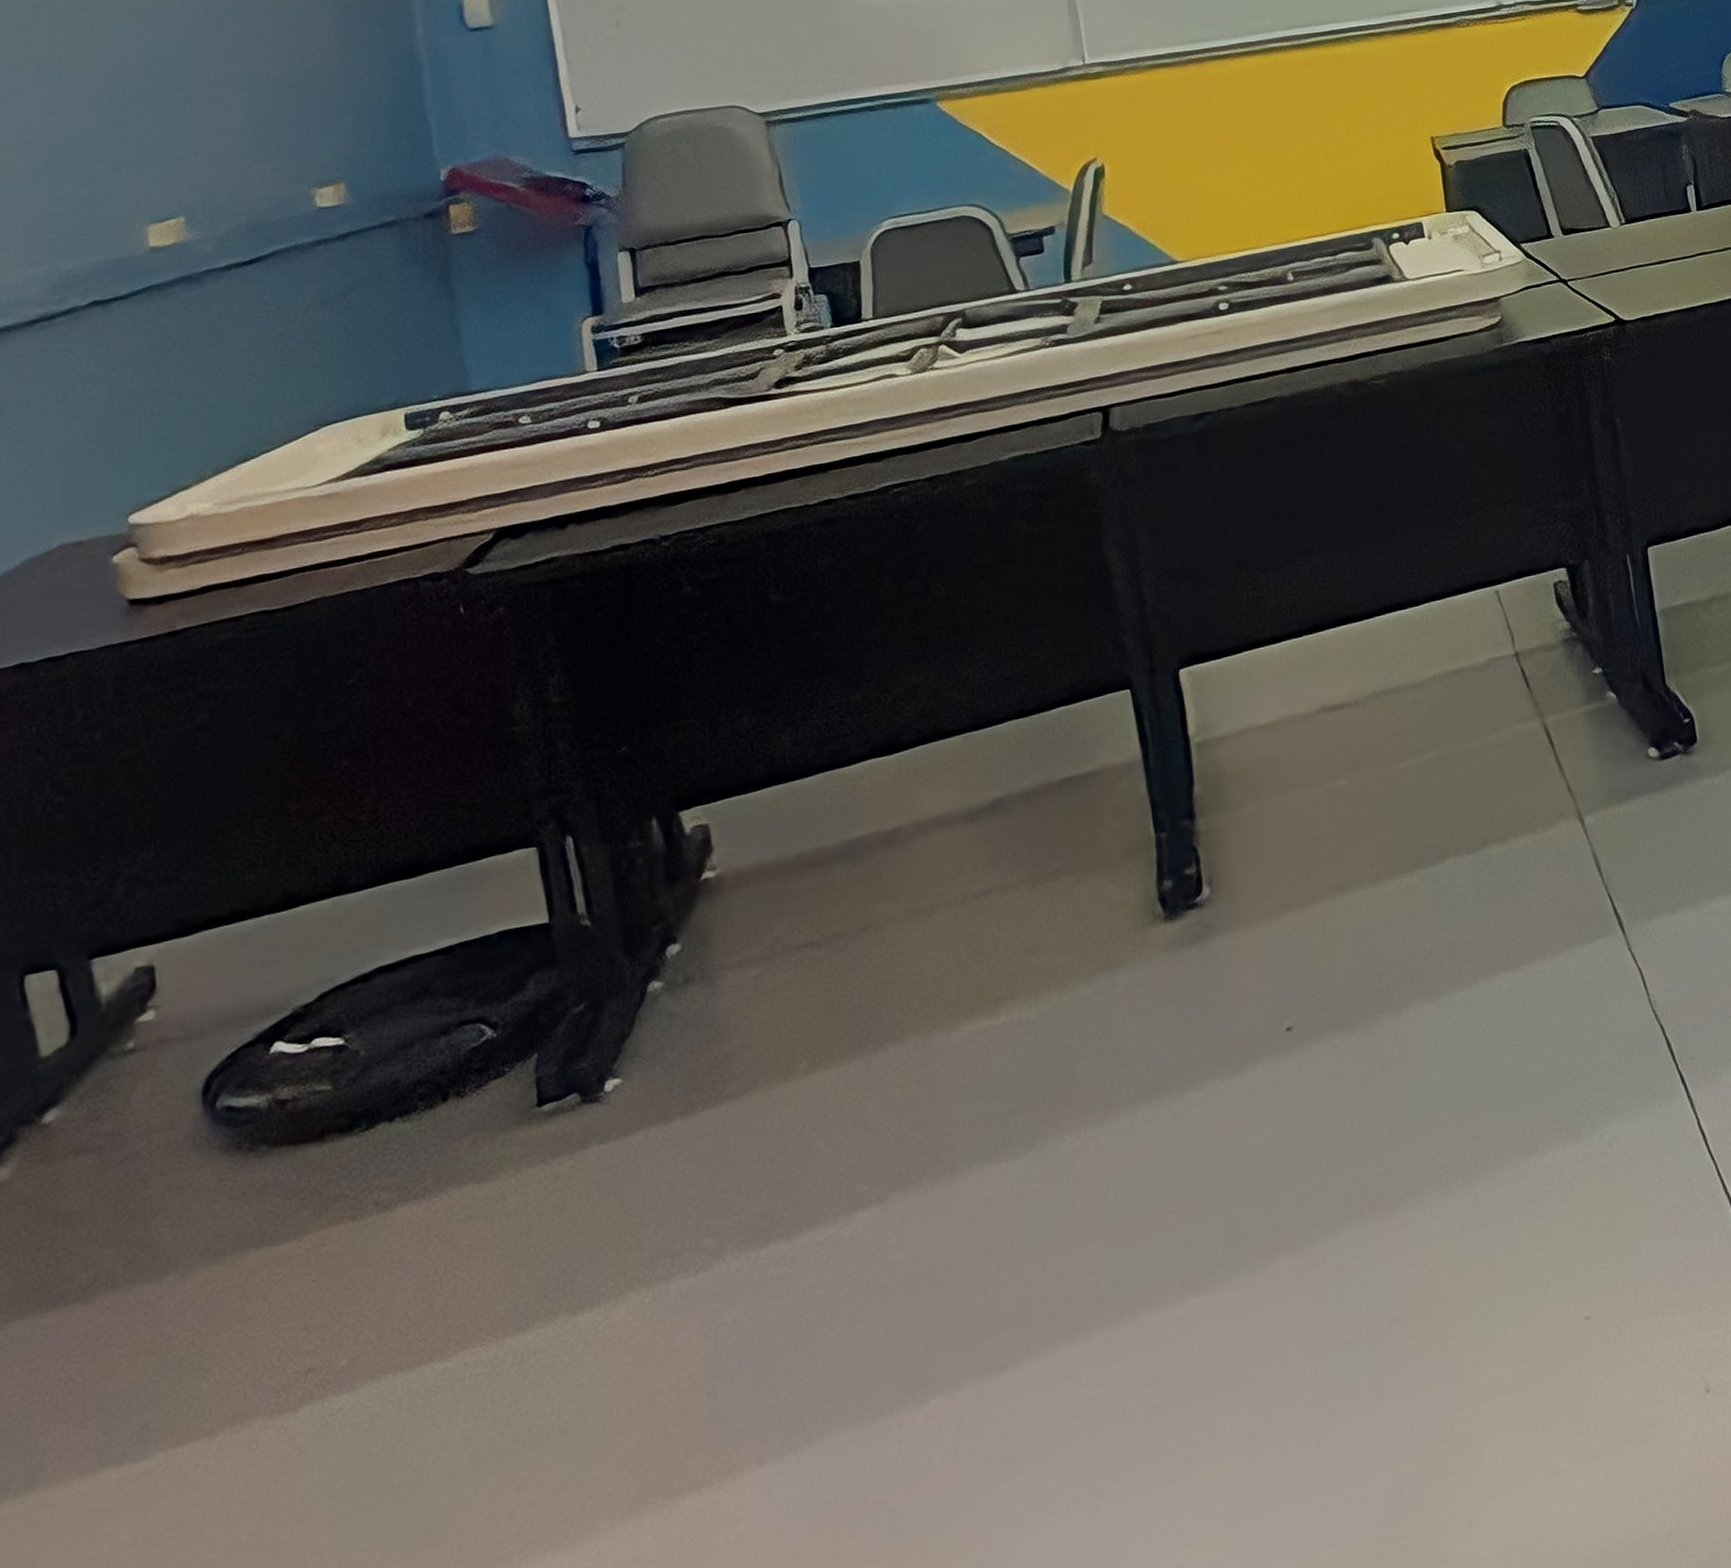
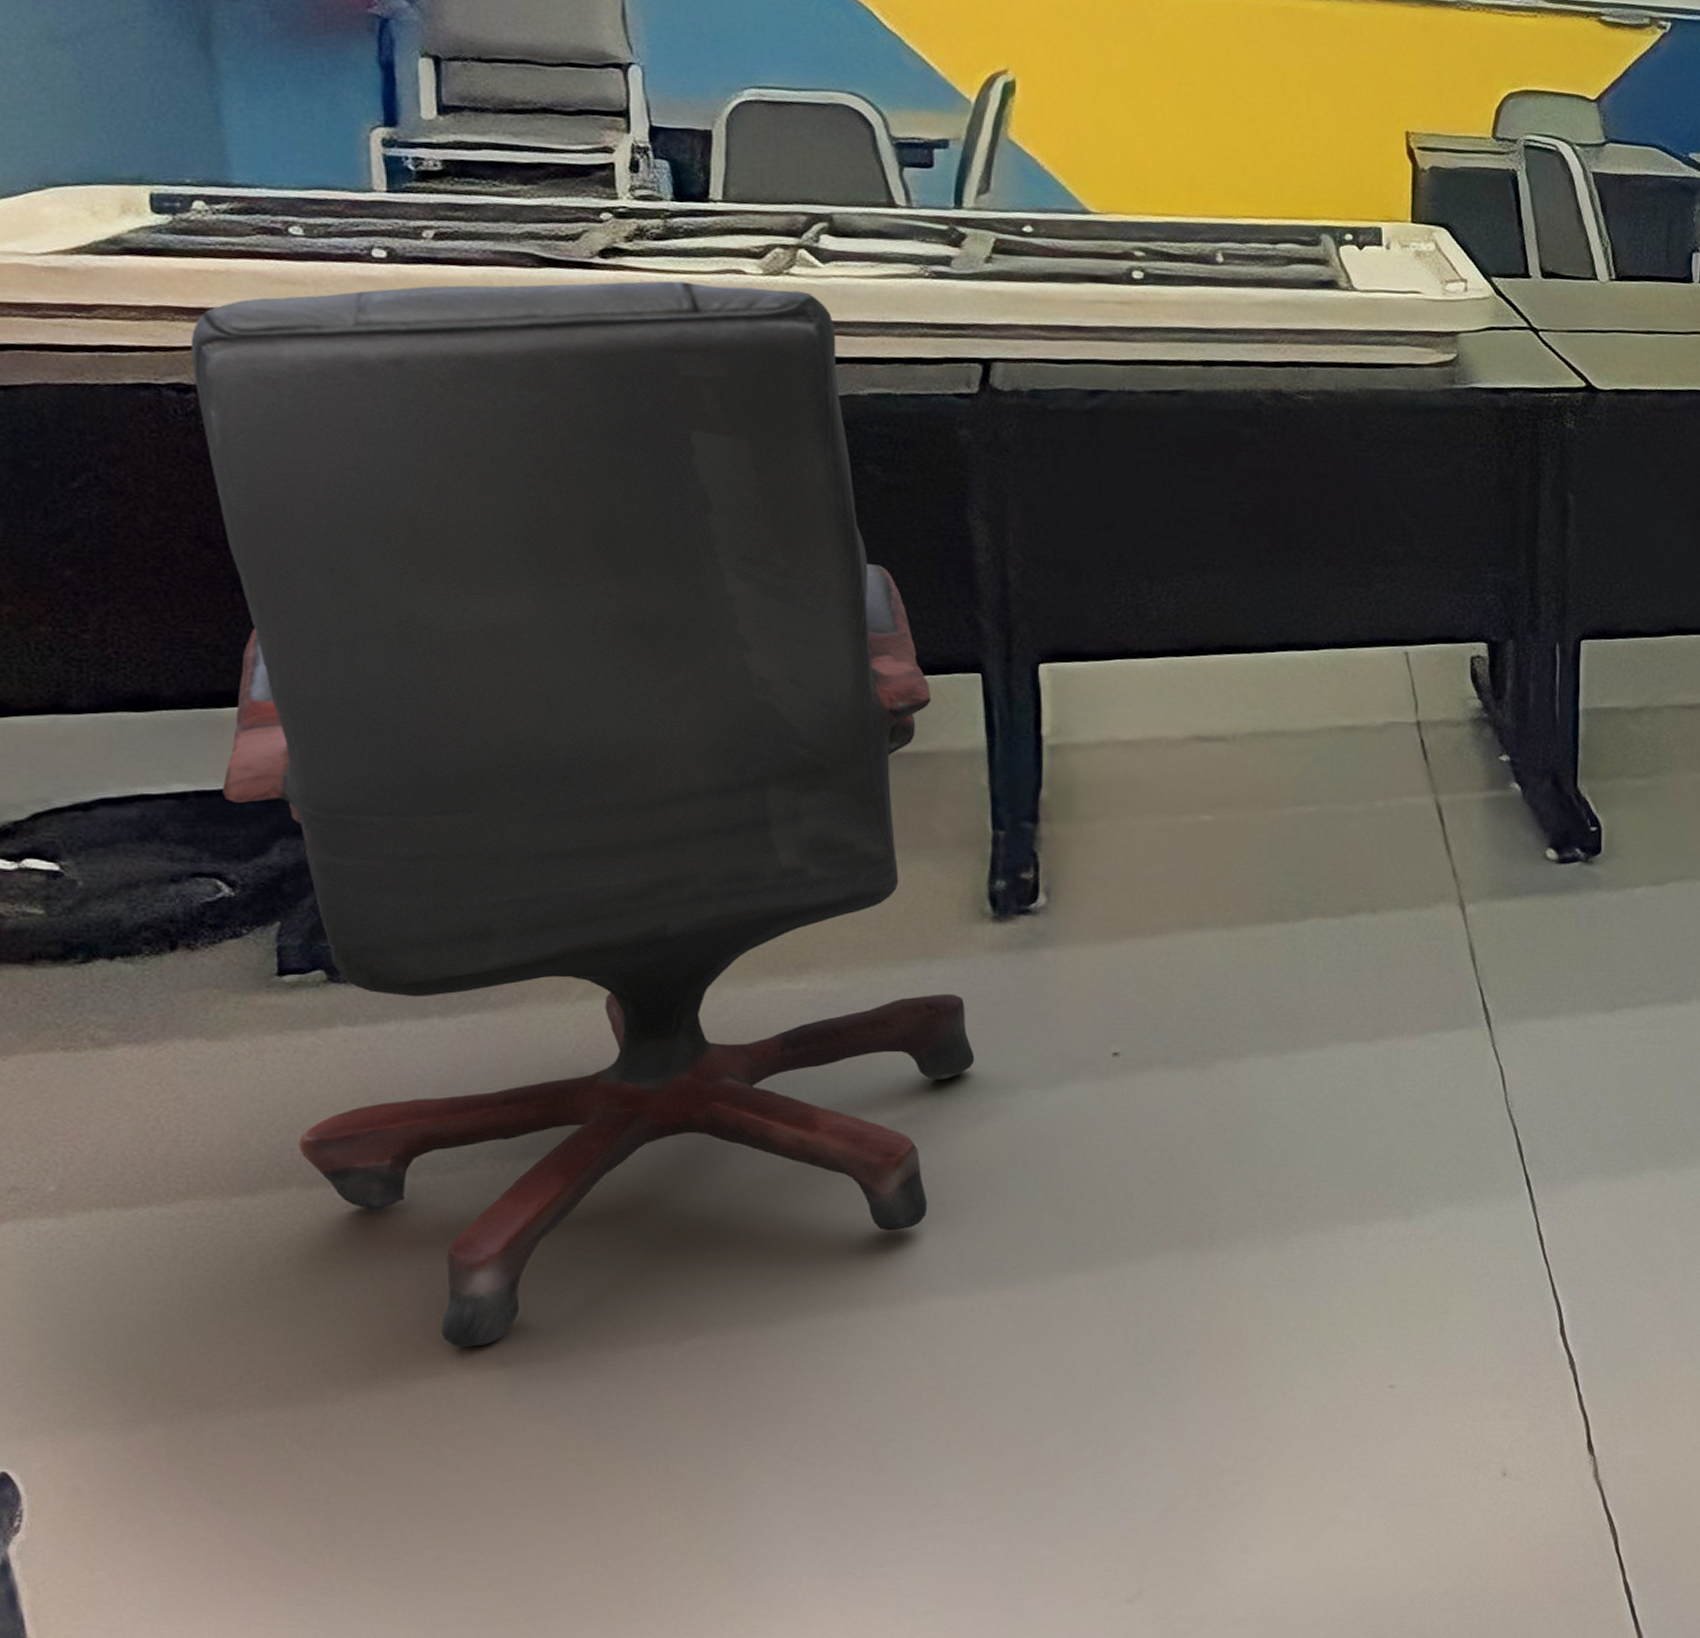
office chair: none [442,381,1163,1453] -> present [190,280,975,1347]

